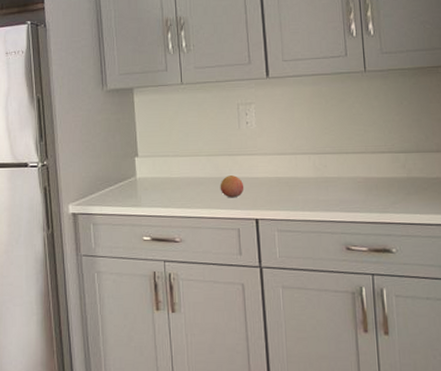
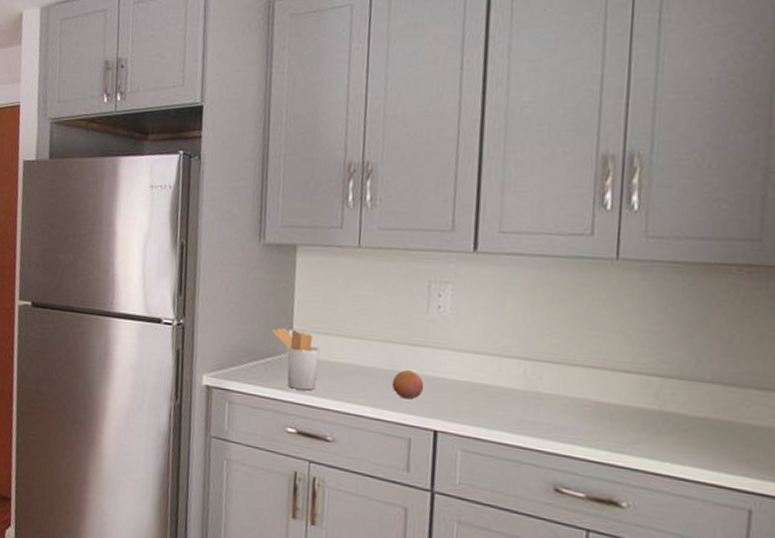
utensil holder: none [121,156,162,204] -> present [271,327,320,391]

